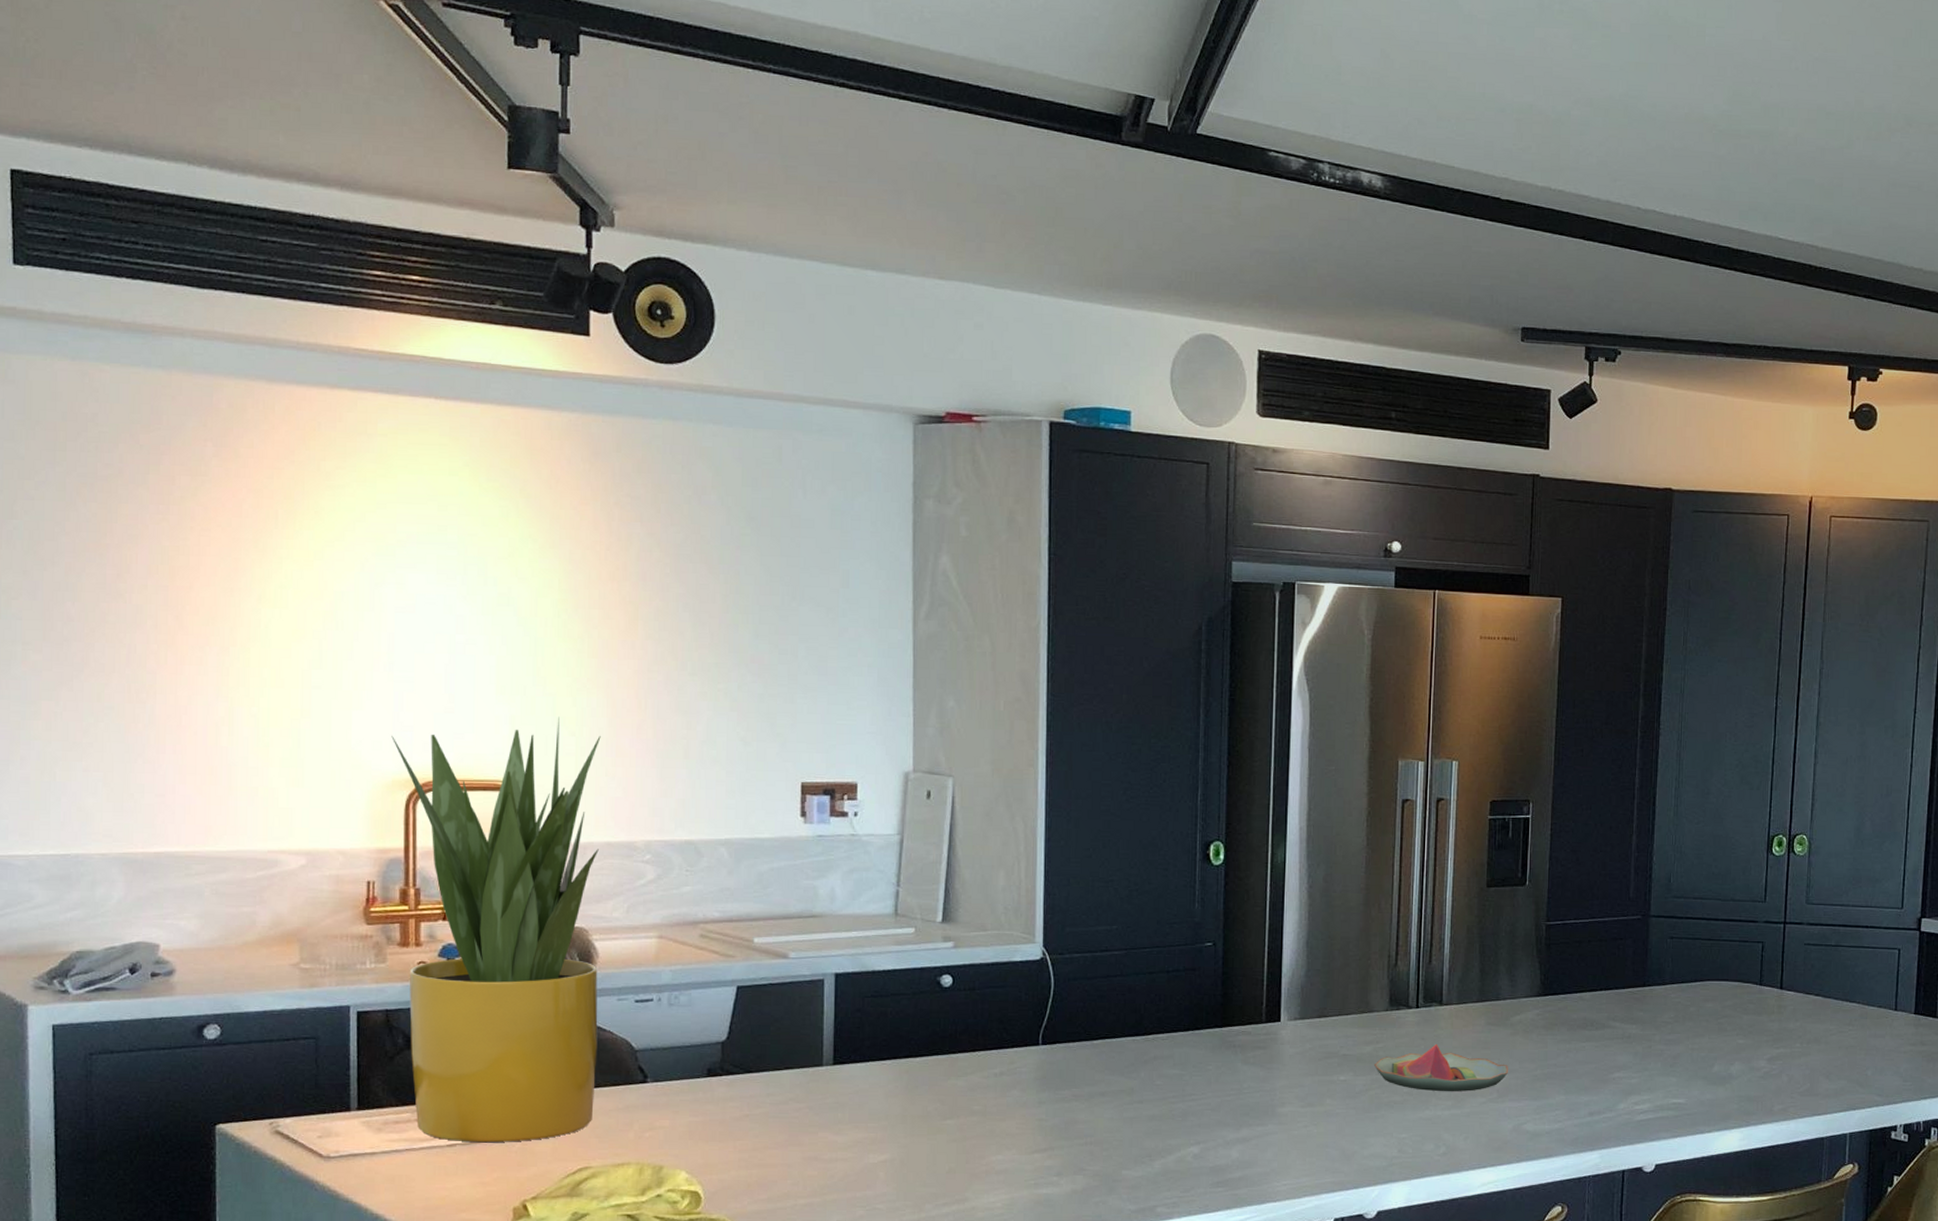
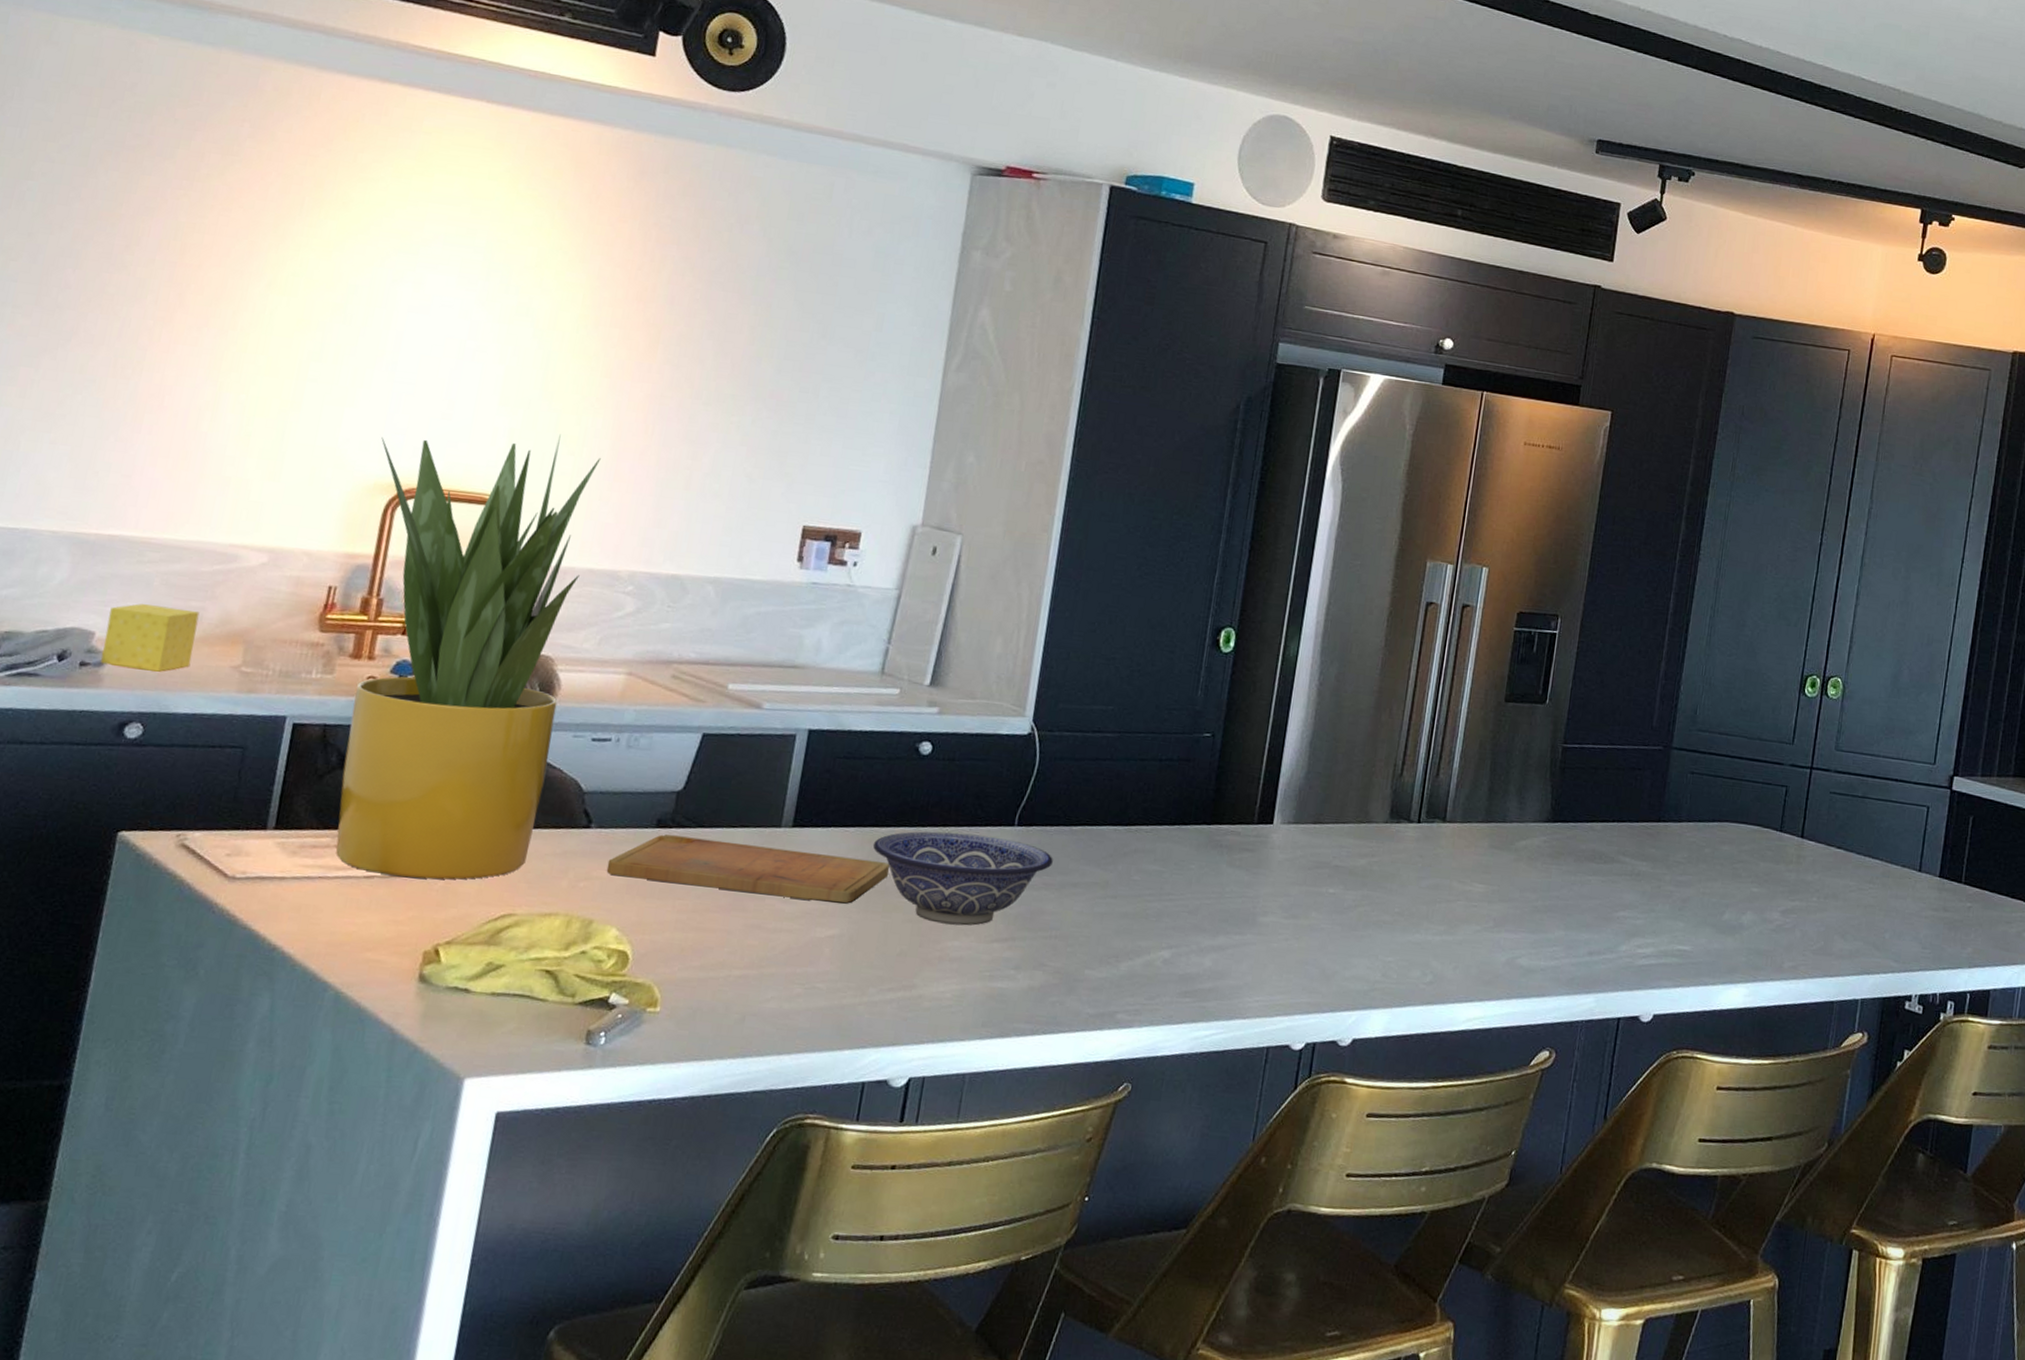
sponge: none [169,914,253,975] -> present [101,603,200,672]
cutting board: none [668,1082,928,1131] -> present [606,834,890,905]
decorative bowl: none [910,1056,1079,1141] -> present [872,831,1053,926]
dish: present [1373,1043,1509,1091] -> none [1366,862,1509,918]

